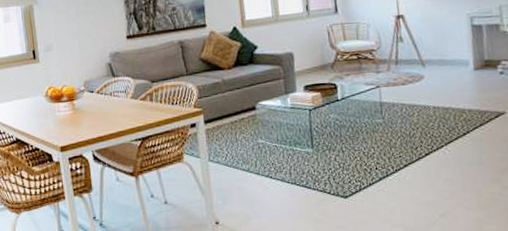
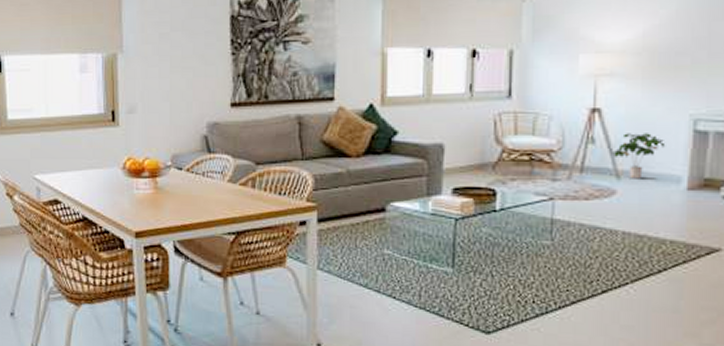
potted plant: none [416,30,454,66] -> present [612,133,666,179]

